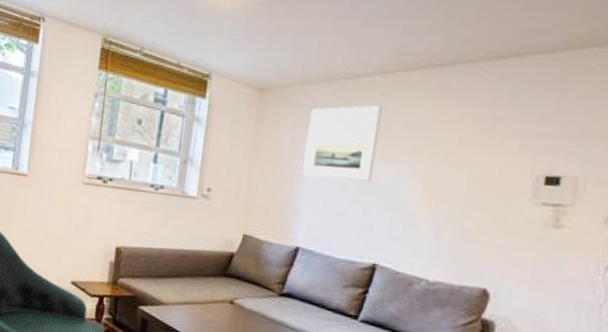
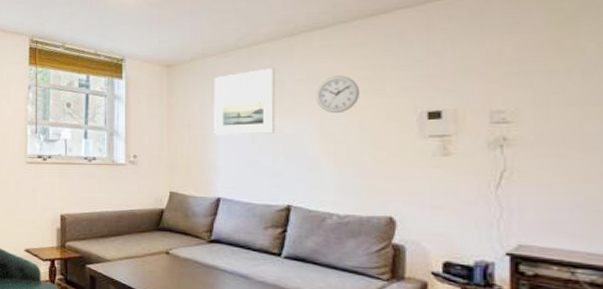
wall clock: none [423,123,475,167] -> present [315,76,360,114]

